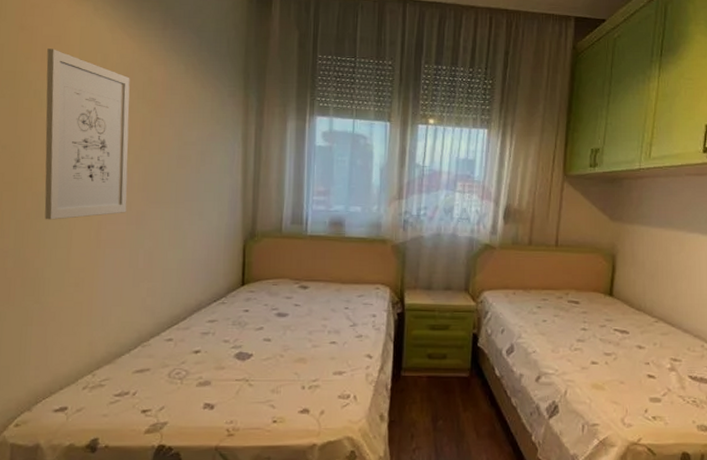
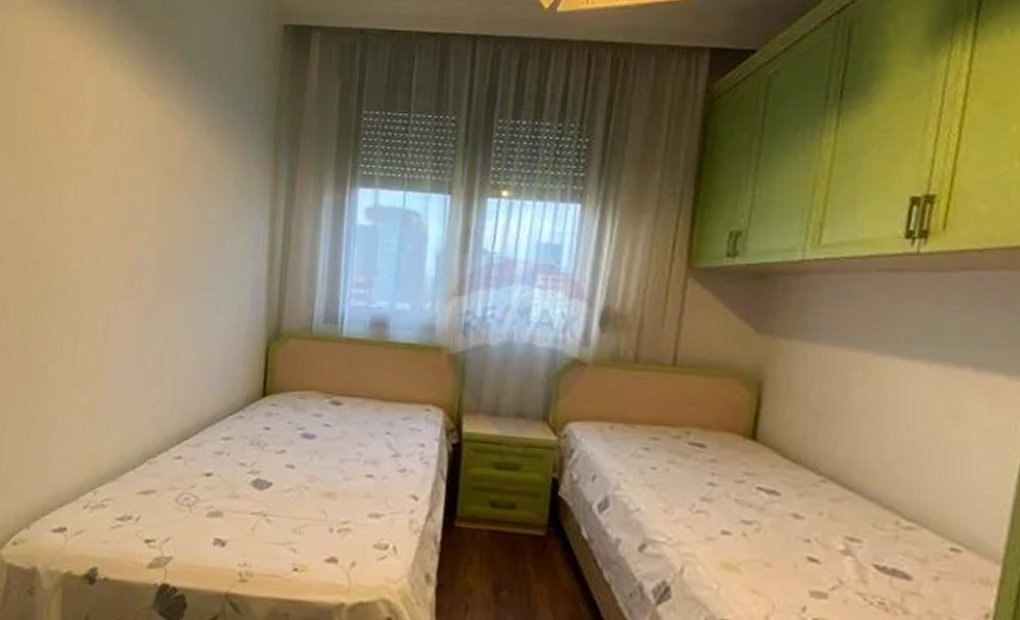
wall art: present [44,49,130,220] -> none [52,111,147,309]

